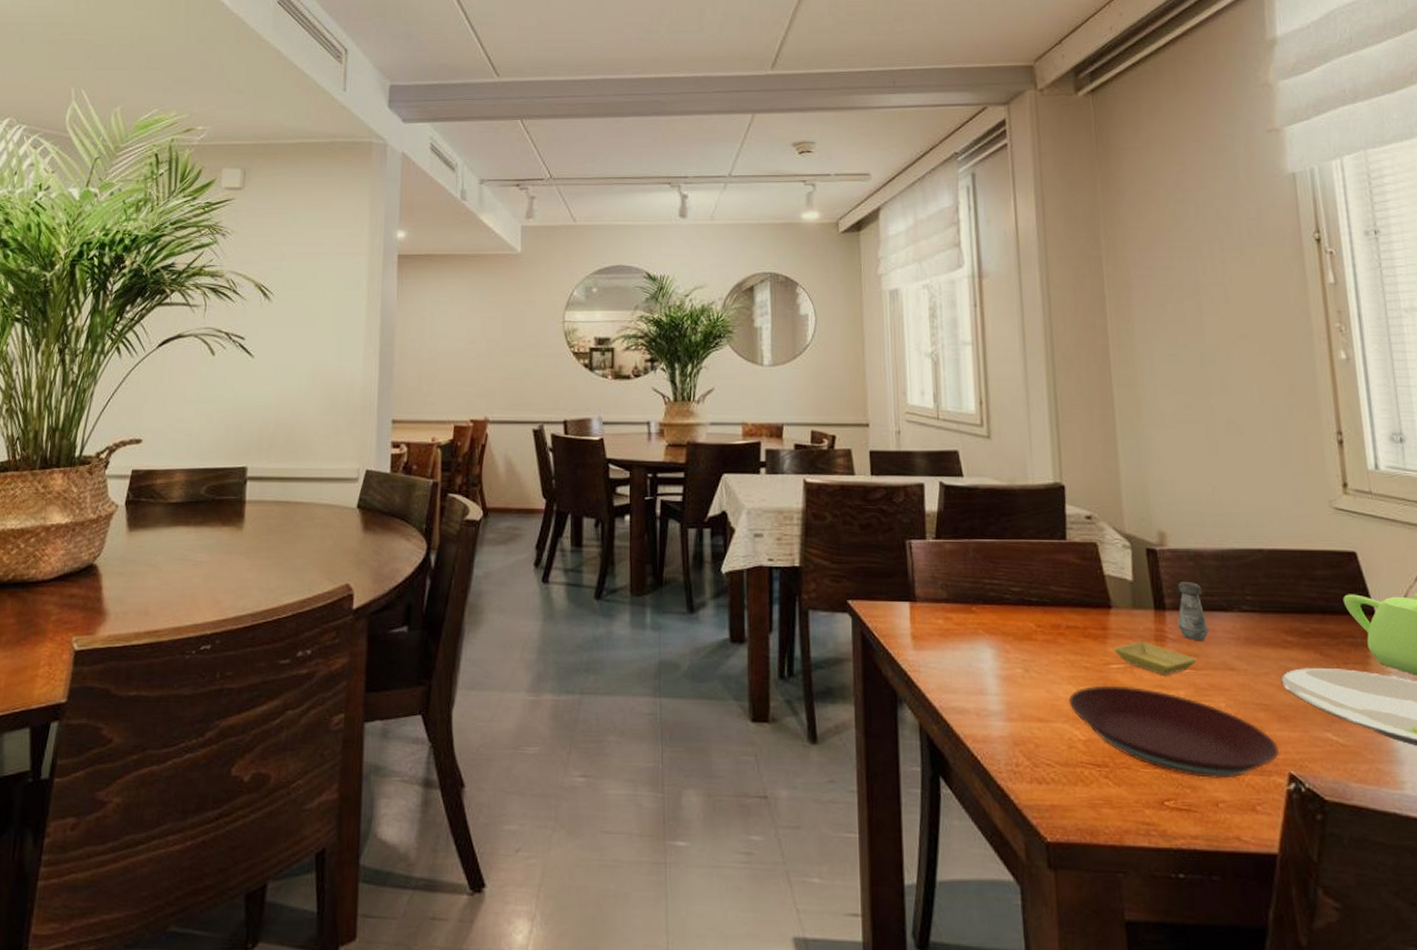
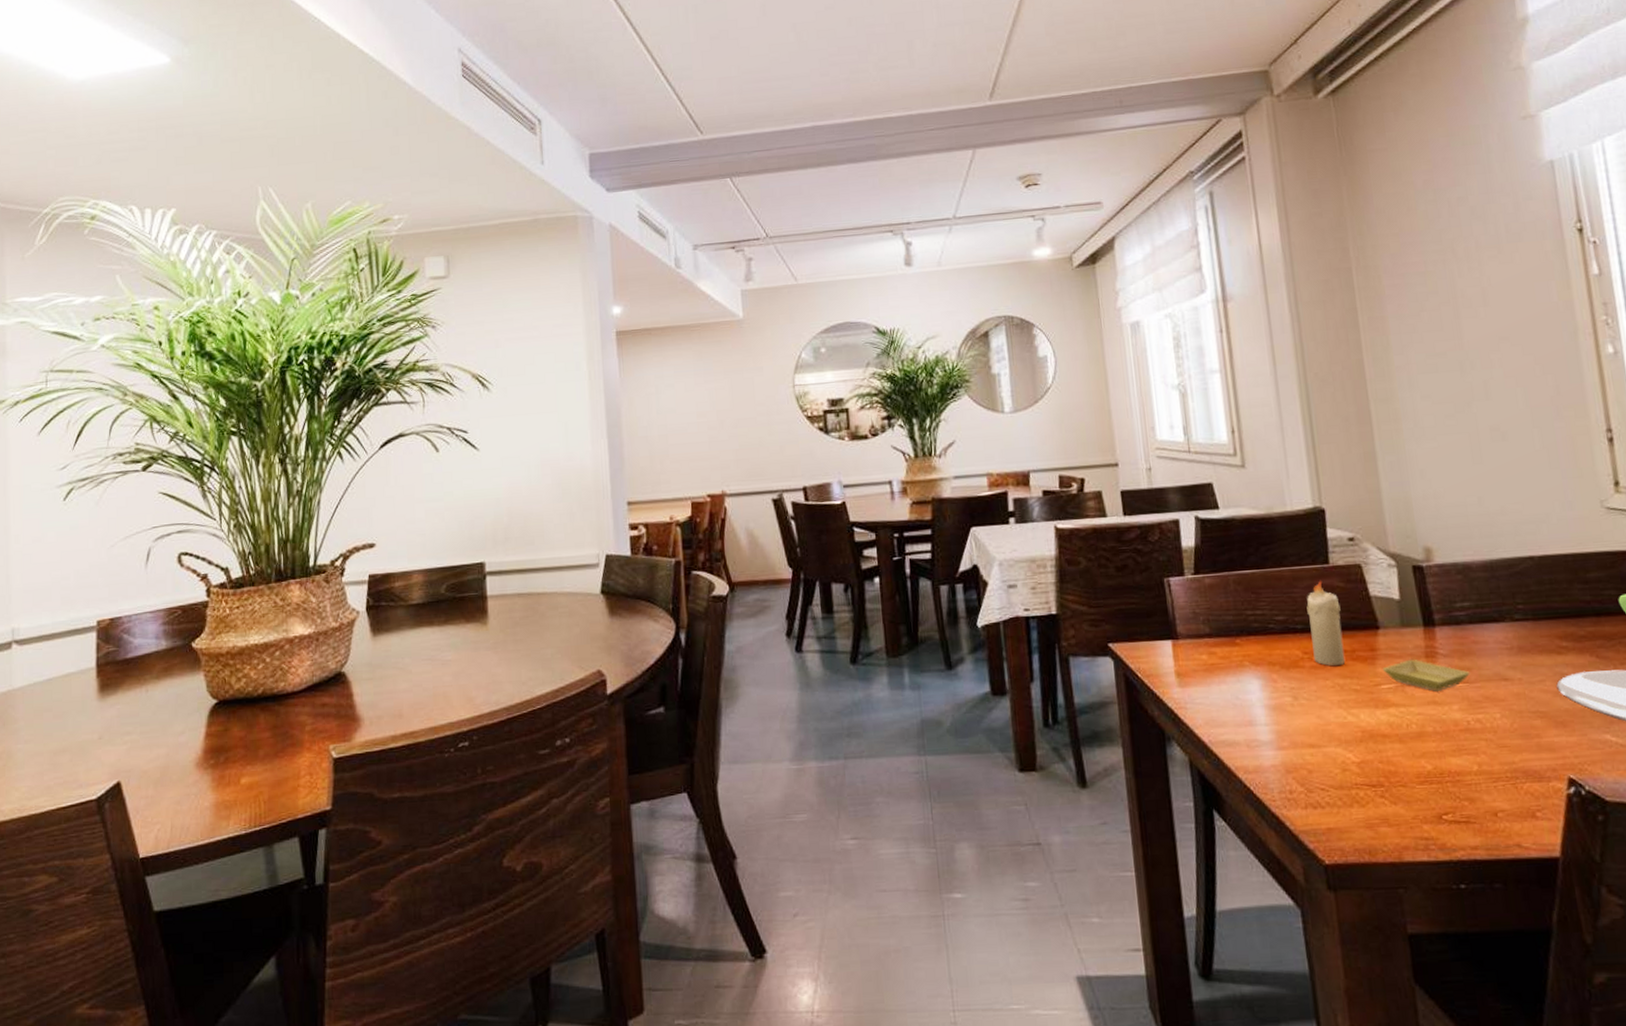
candle: none [1042,555,1077,642] -> present [1306,580,1346,666]
plate: present [1068,685,1280,779] -> none [1340,705,1558,790]
salt shaker: present [1177,582,1209,642] -> none [1447,595,1481,655]

